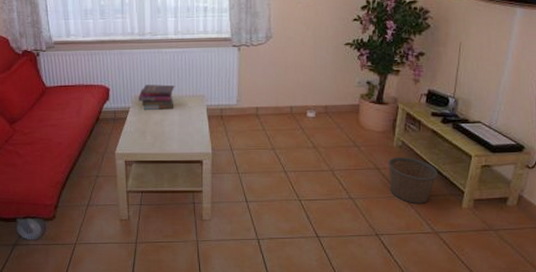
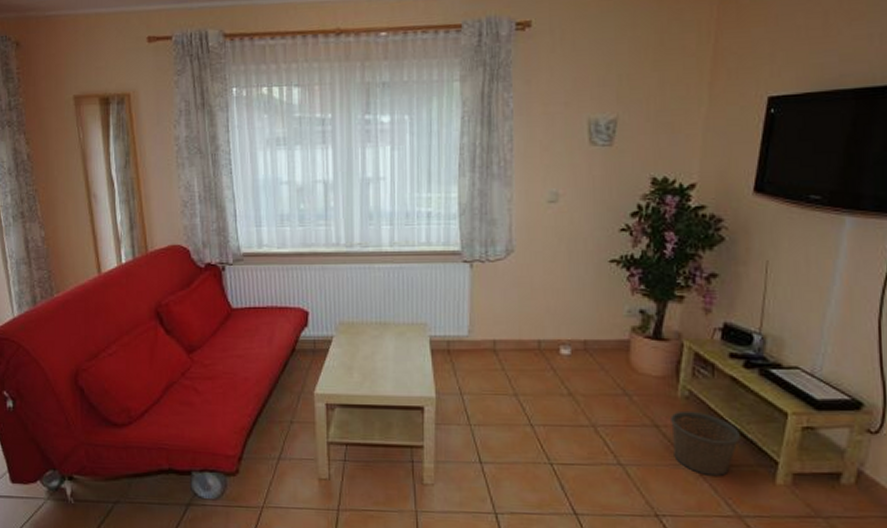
books: present [138,84,175,111] -> none [344,308,390,341]

